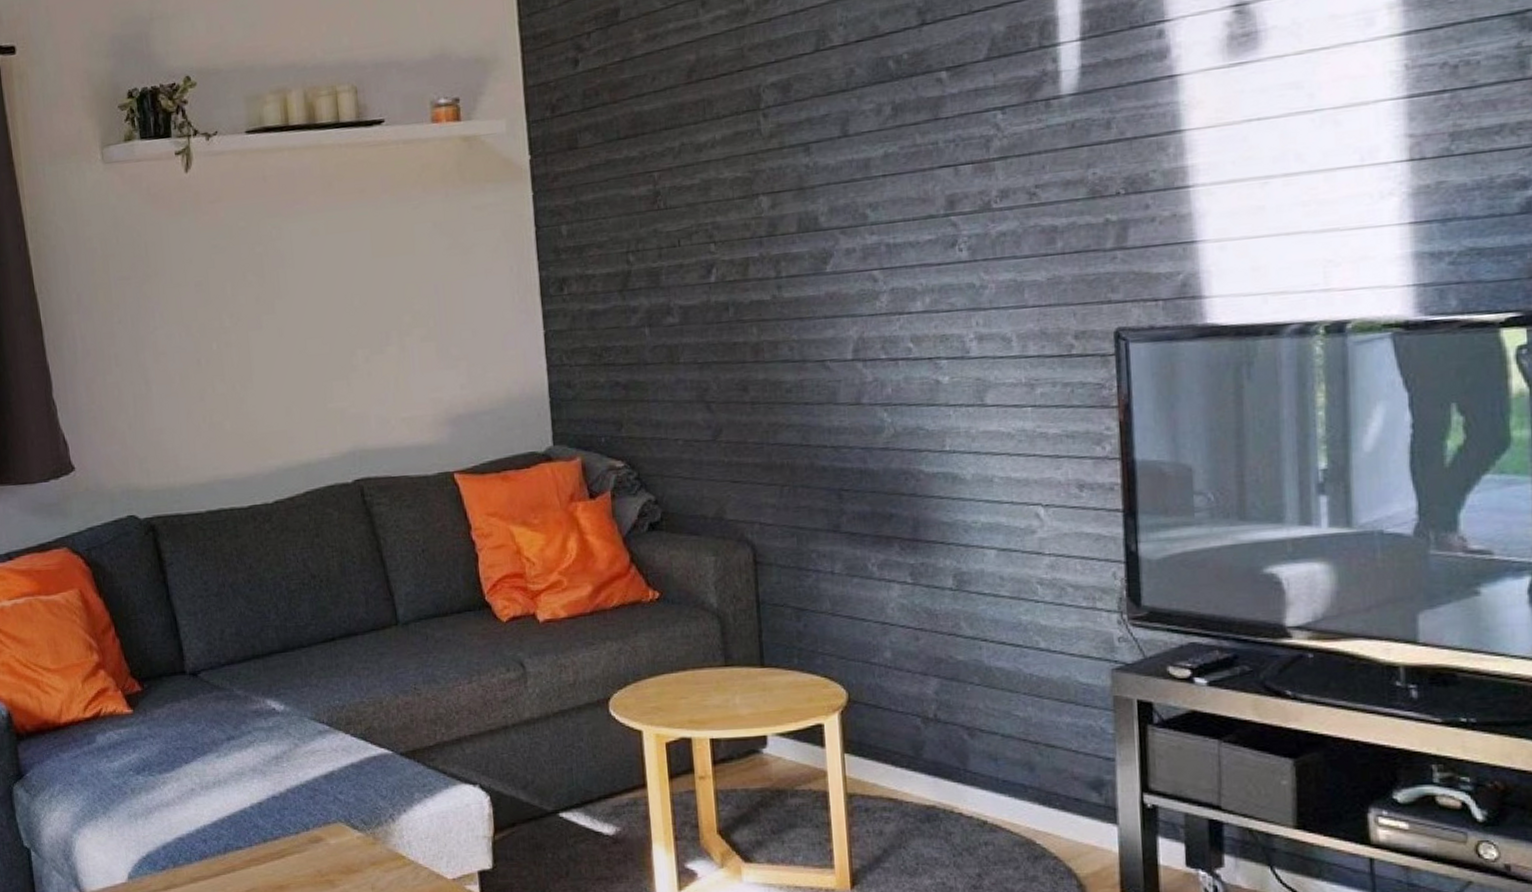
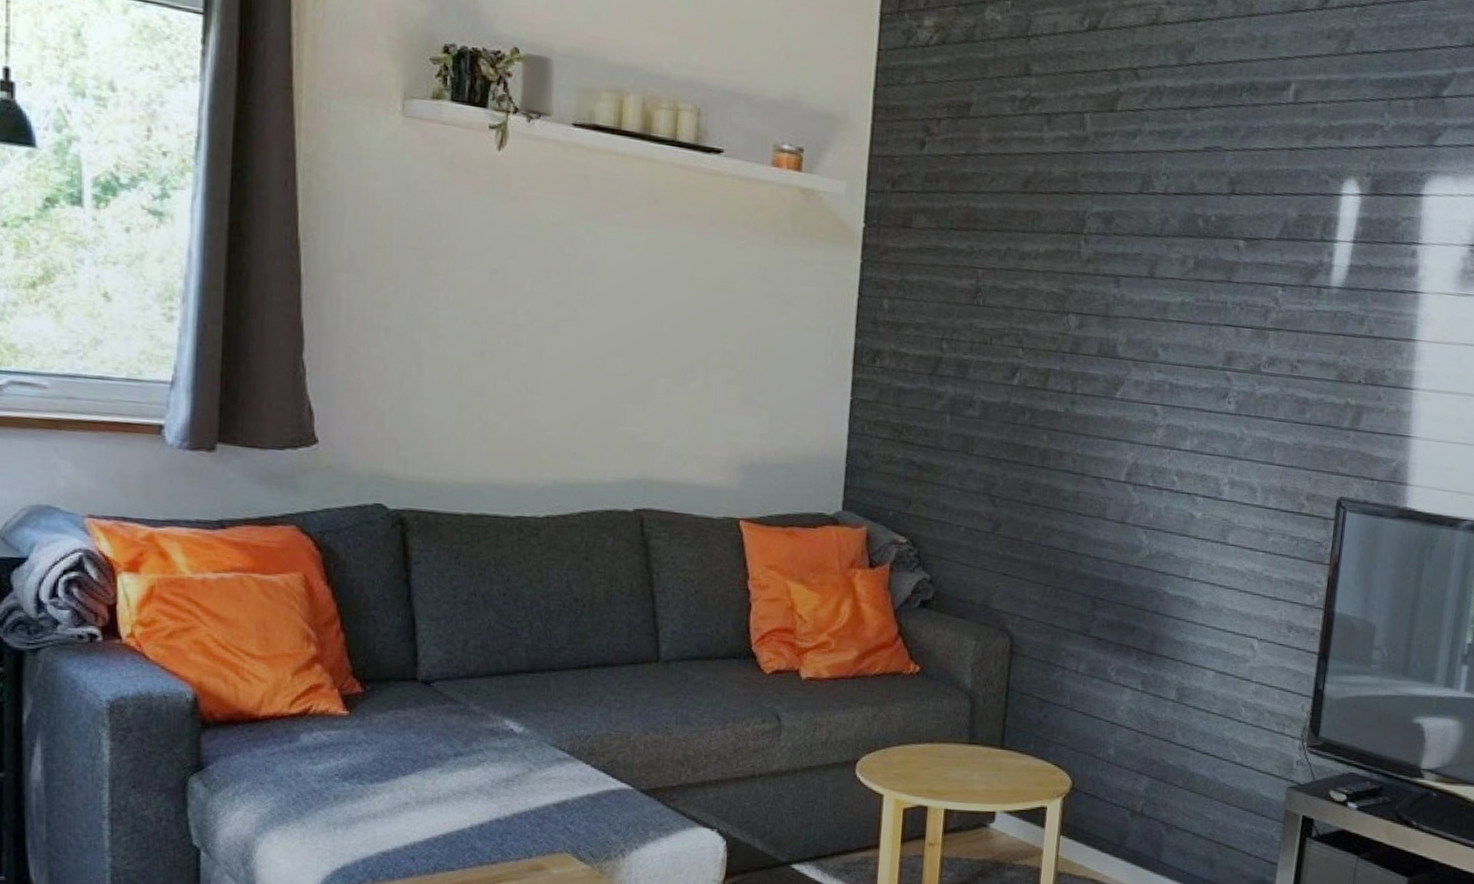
candle: none [194,74,229,134] -> present [518,52,555,118]

